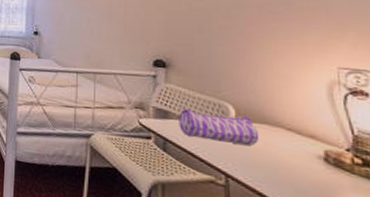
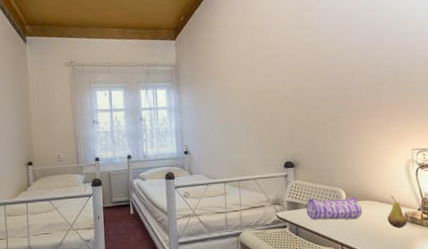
fruit: none [296,124,328,170] -> present [387,196,407,228]

